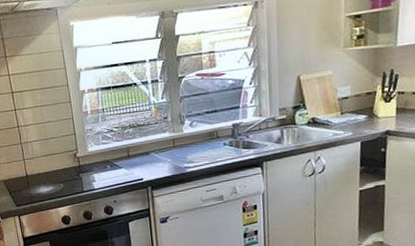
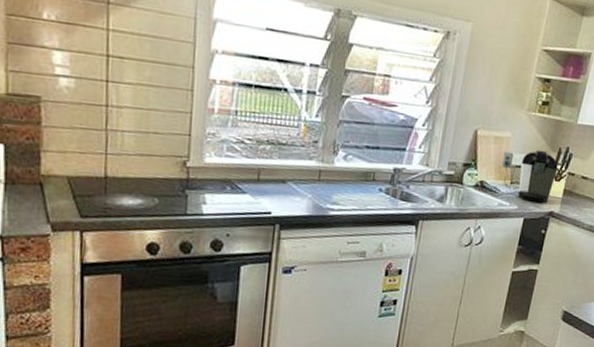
coffee maker: none [328,78,386,126] -> present [501,149,558,204]

